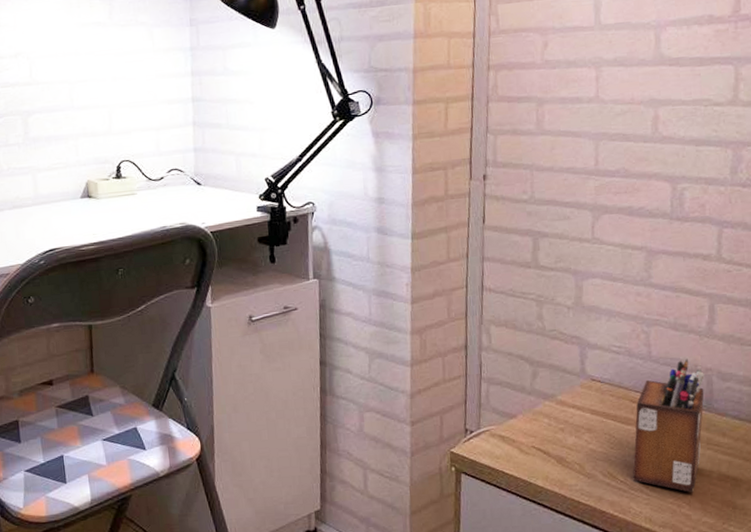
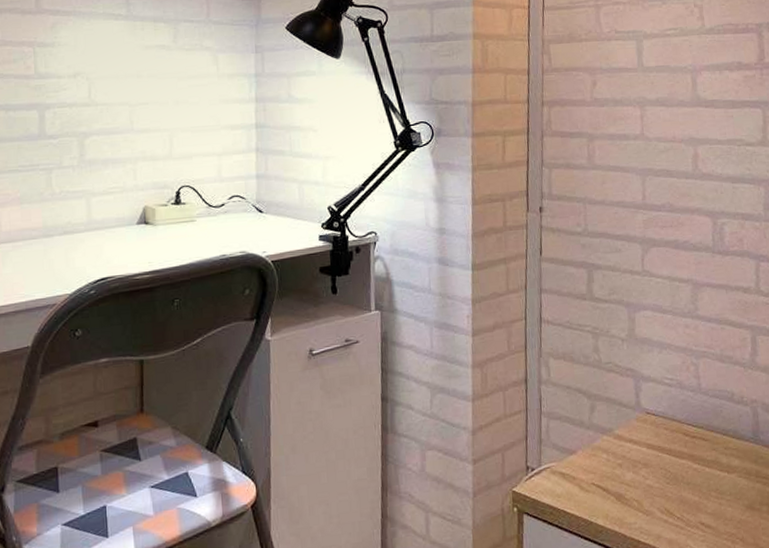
desk organizer: present [633,359,705,492] -> none [688,391,751,528]

